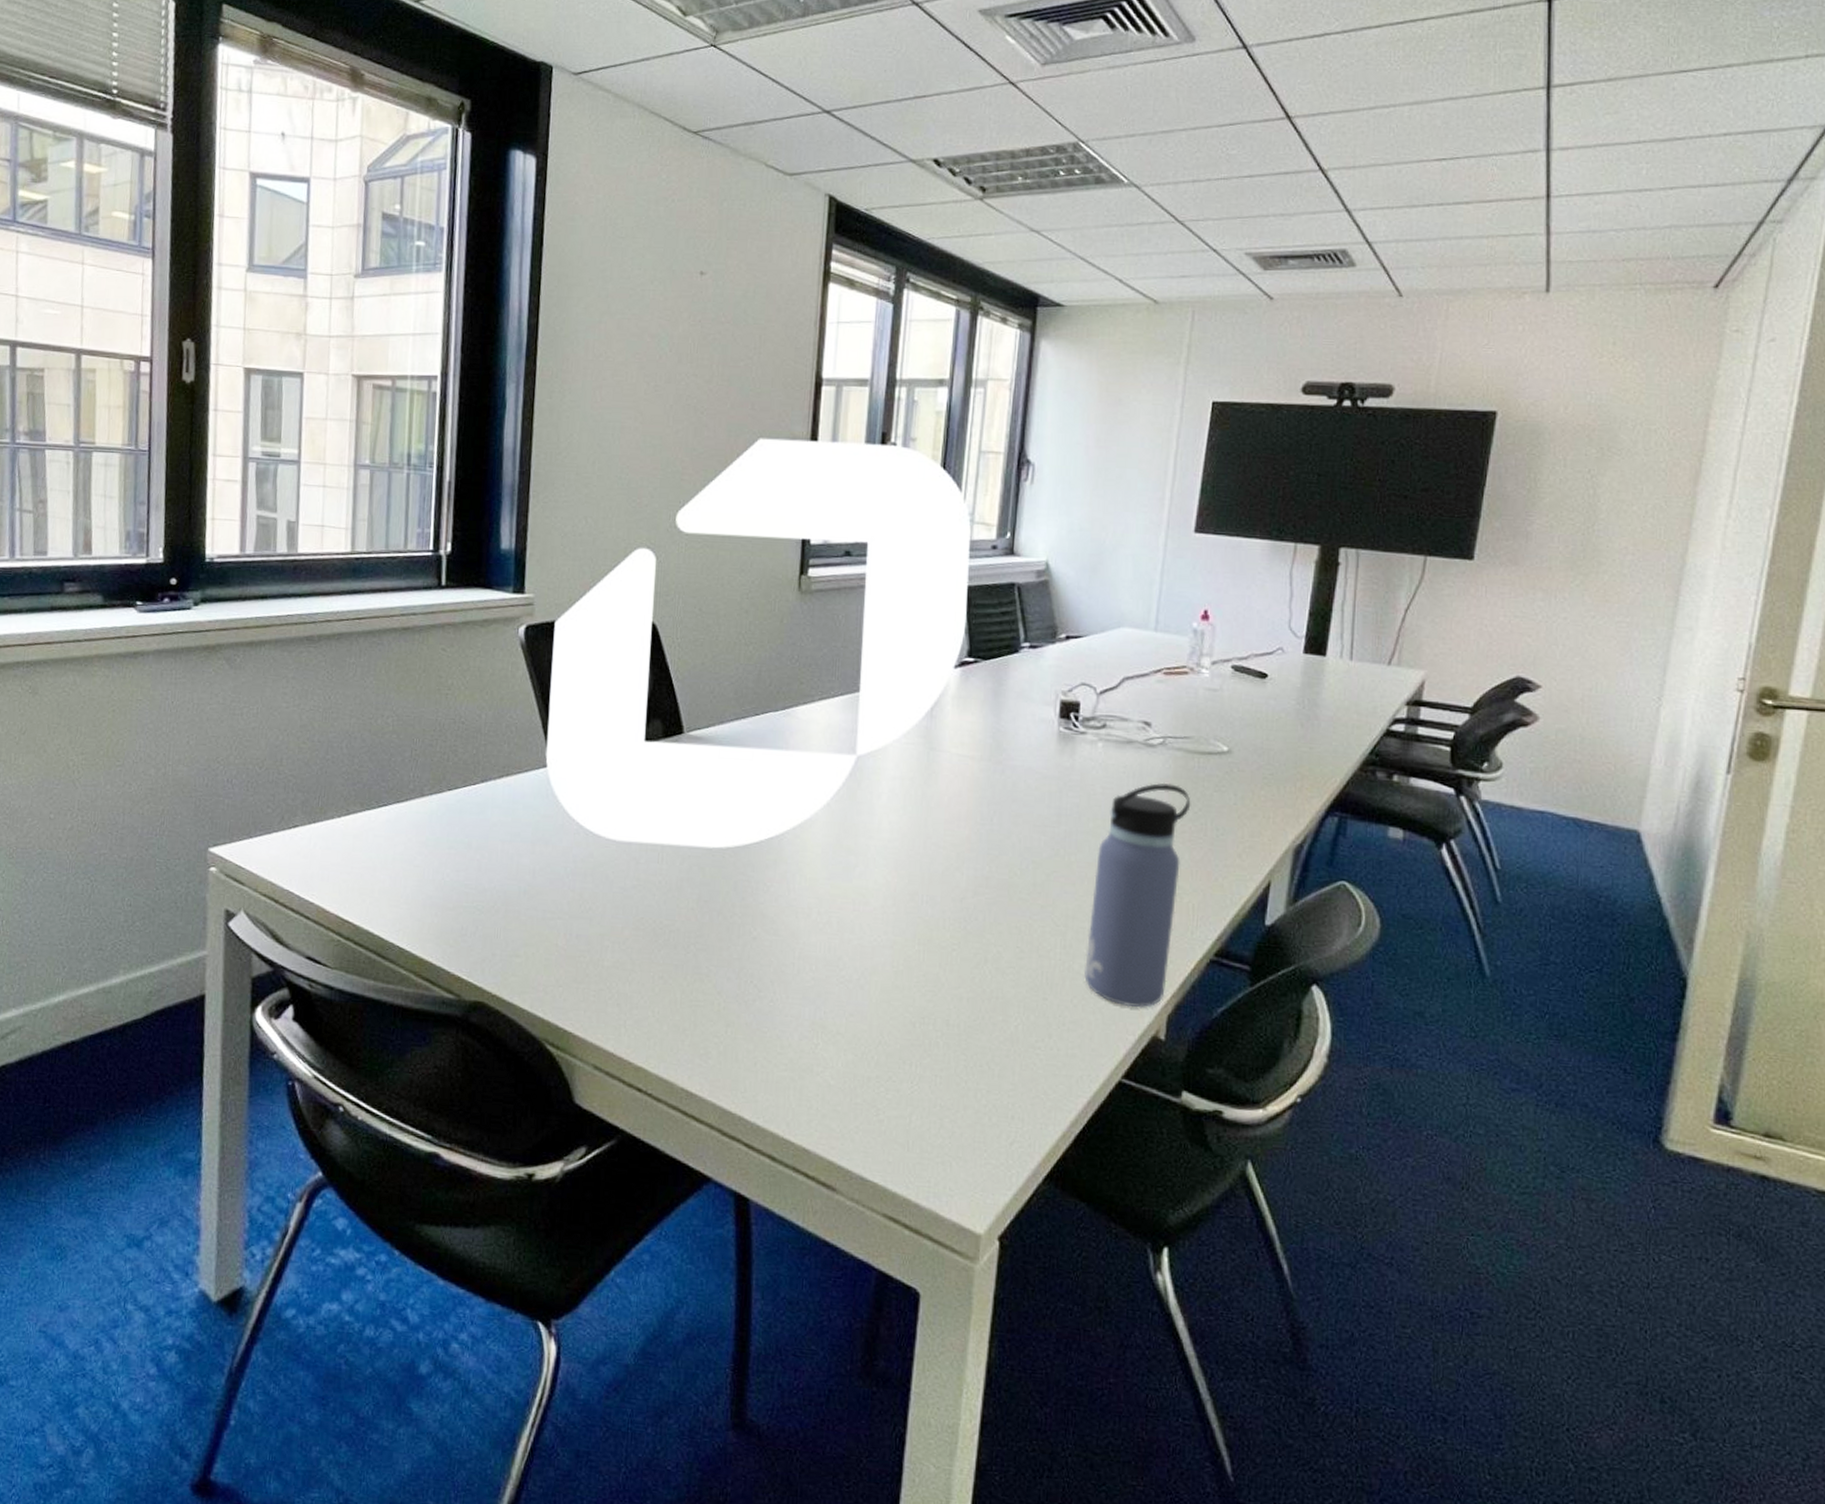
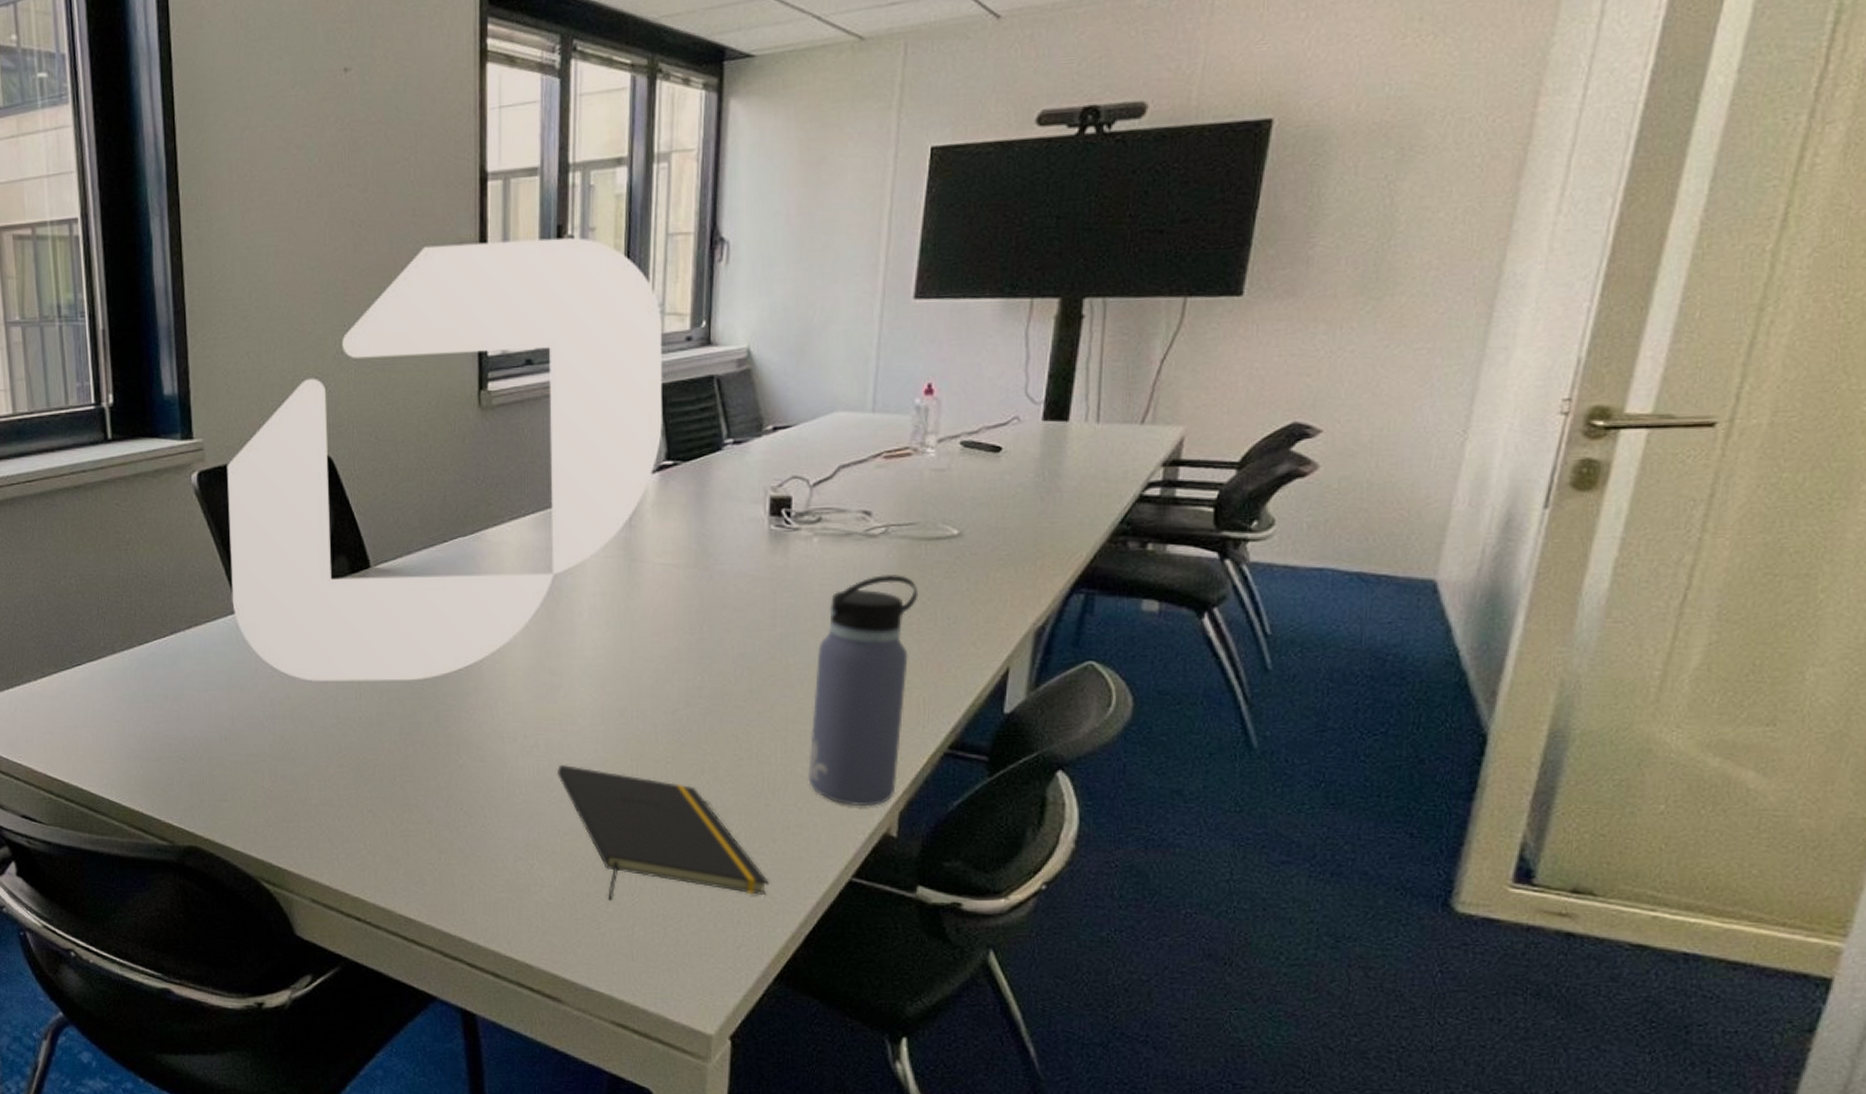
notepad: none [847,944,1044,1091] -> present [557,765,770,902]

